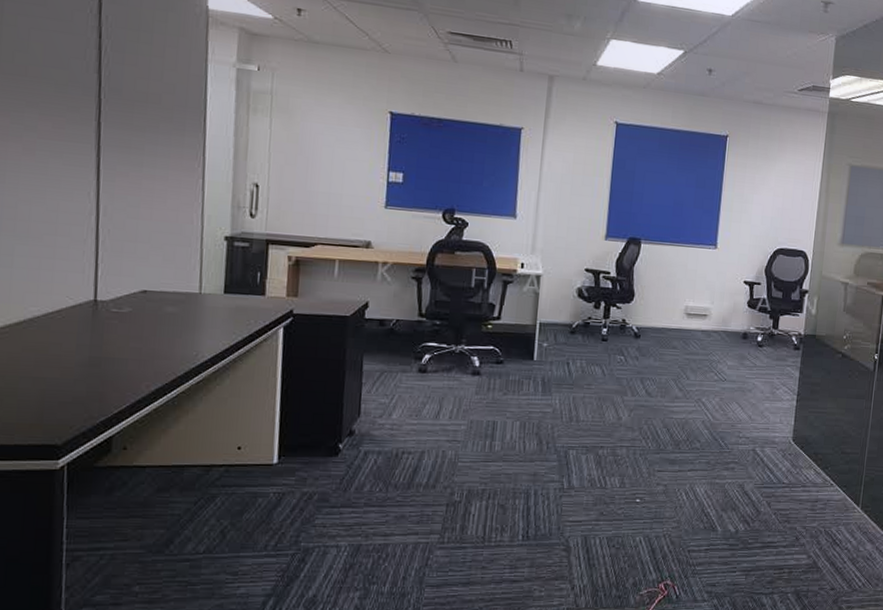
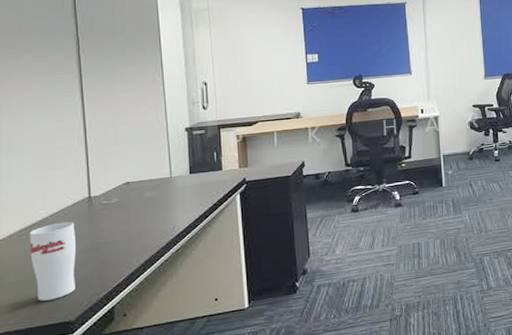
cup: none [13,325,73,417] -> present [30,221,76,301]

